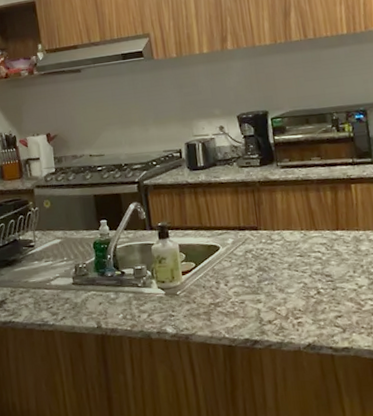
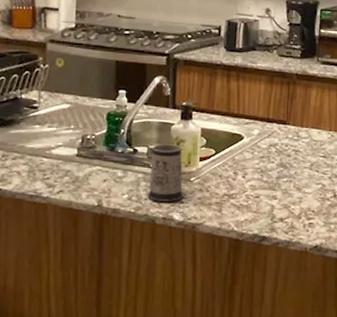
mug: none [137,262,173,318] -> present [148,144,184,202]

